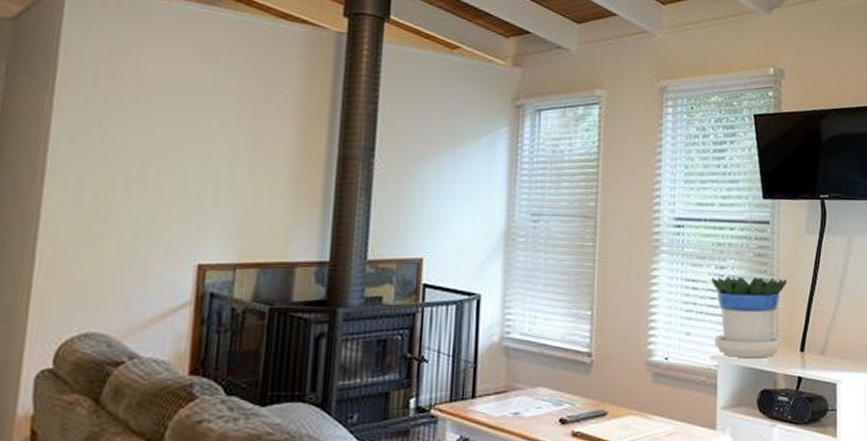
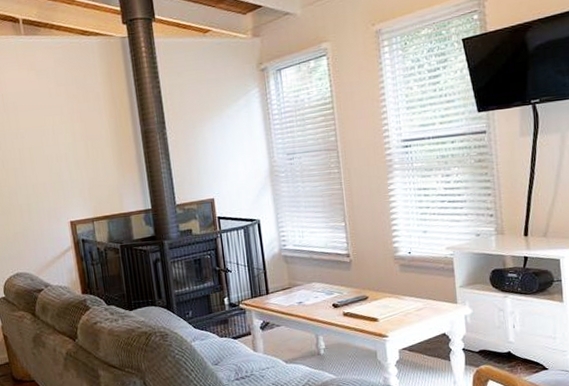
flowerpot: present [711,276,787,359] -> none [439,177,508,247]

